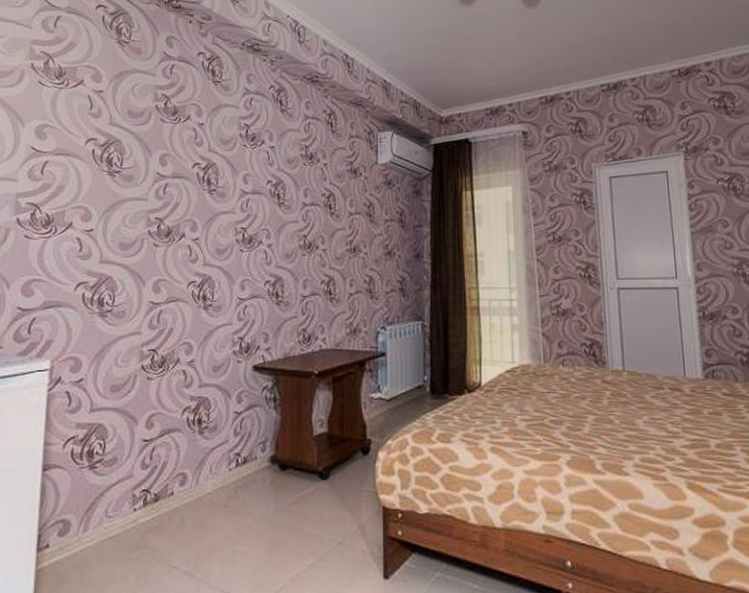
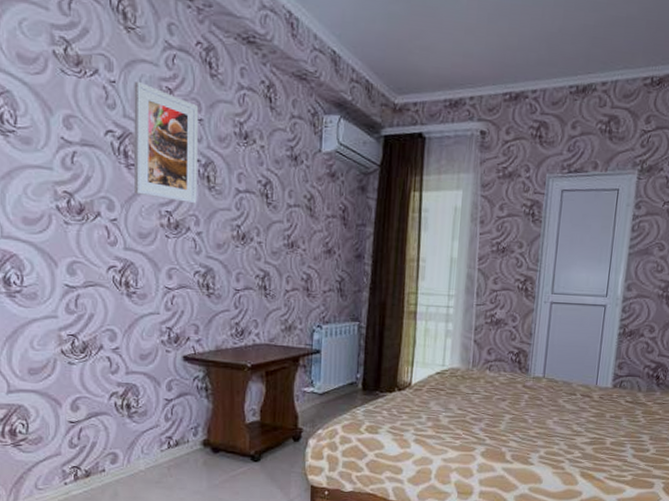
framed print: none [215,121,271,220] -> present [134,81,199,204]

